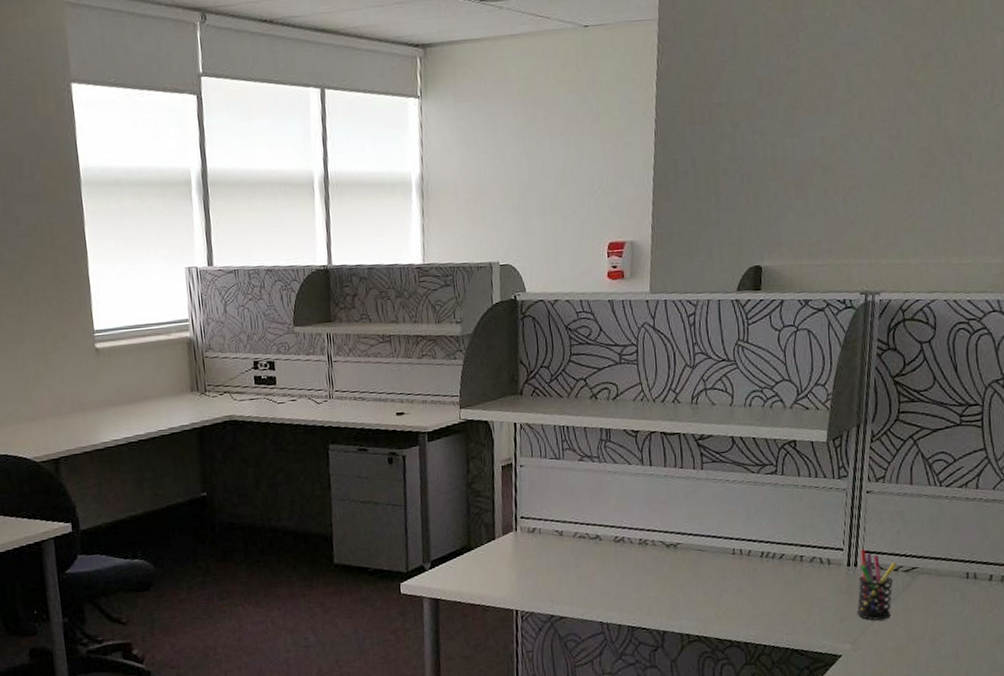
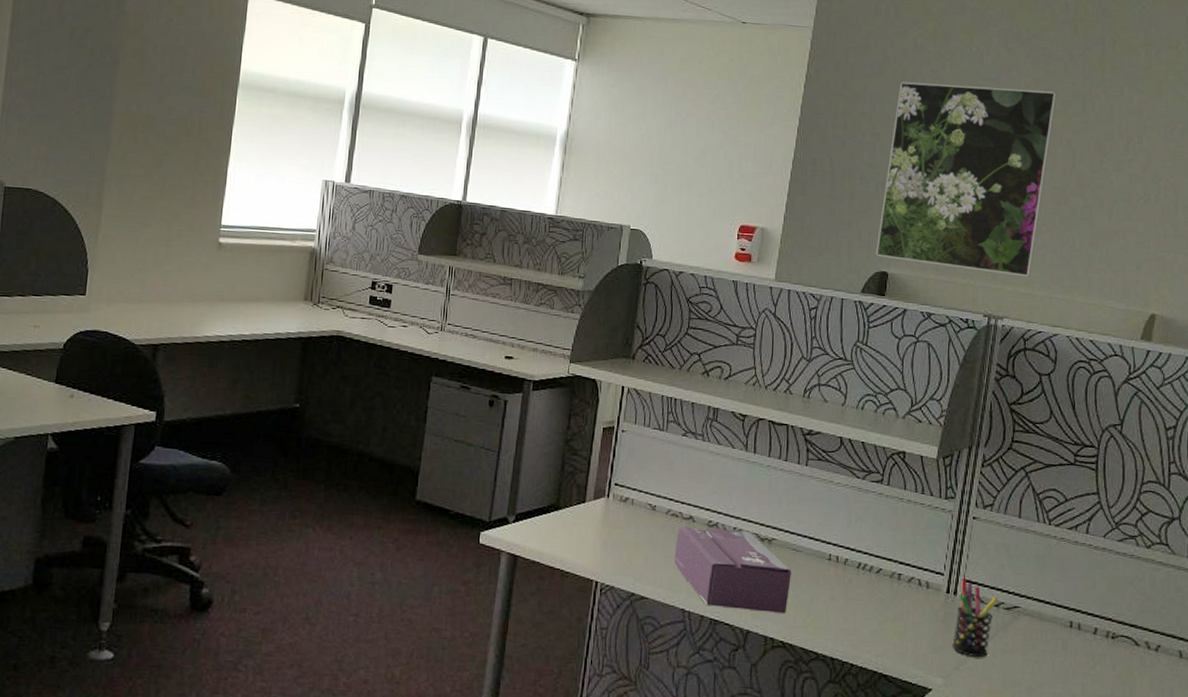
tissue box: none [586,540,699,615] -> present [673,525,791,613]
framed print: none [747,46,917,252] -> present [875,81,1057,277]

